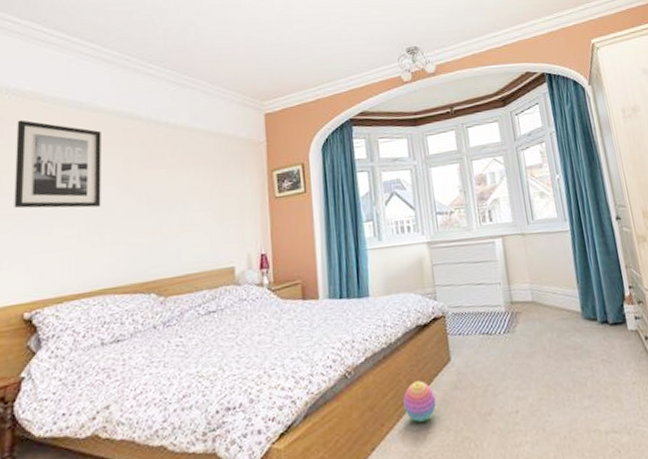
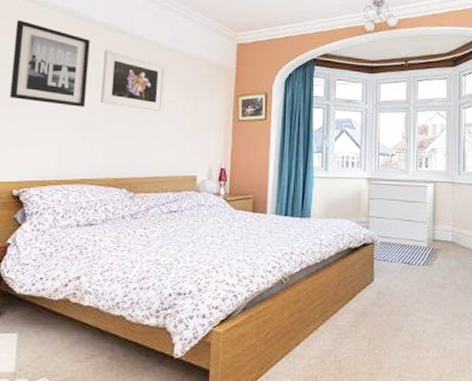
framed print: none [118,139,190,201] -> present [101,49,166,112]
stacking toy: present [403,380,436,422] -> none [328,294,356,327]

